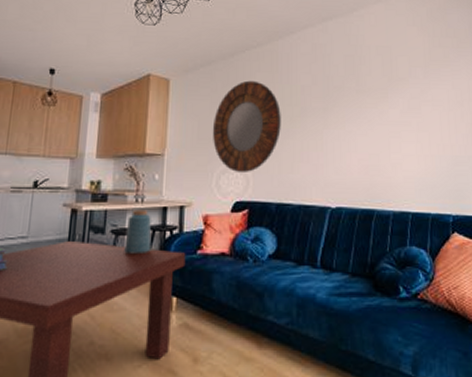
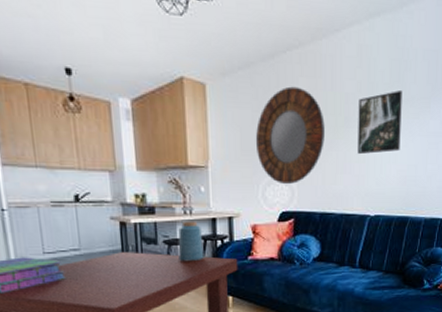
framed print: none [314,82,360,143] -> present [357,90,402,155]

